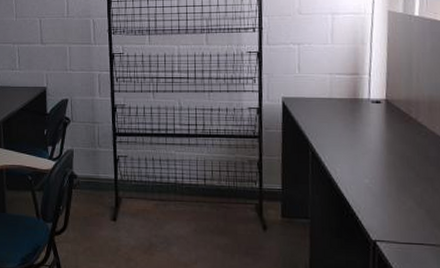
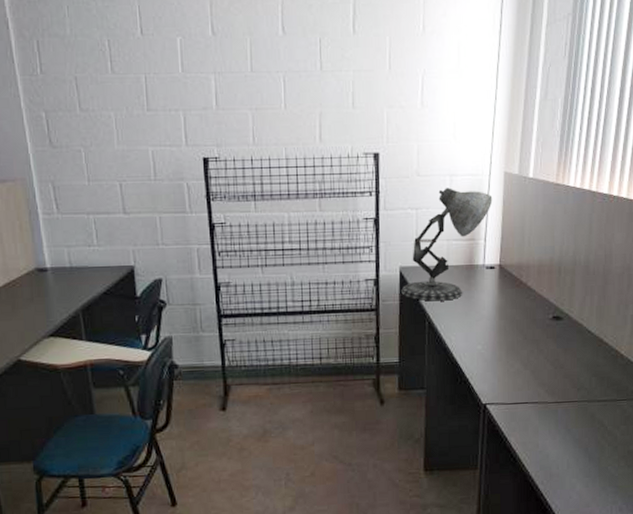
desk lamp: none [284,25,377,132] -> present [401,188,493,302]

